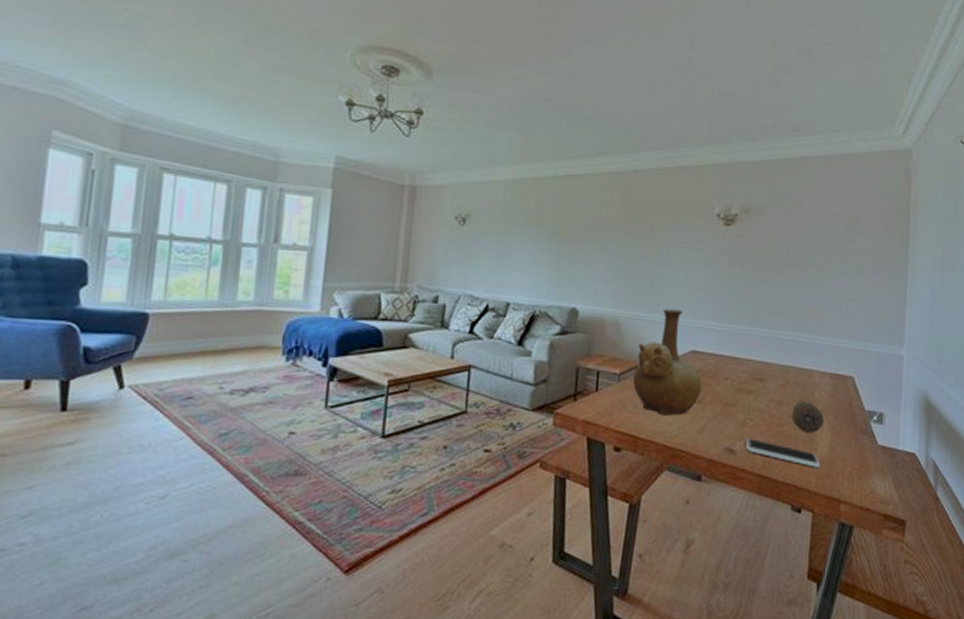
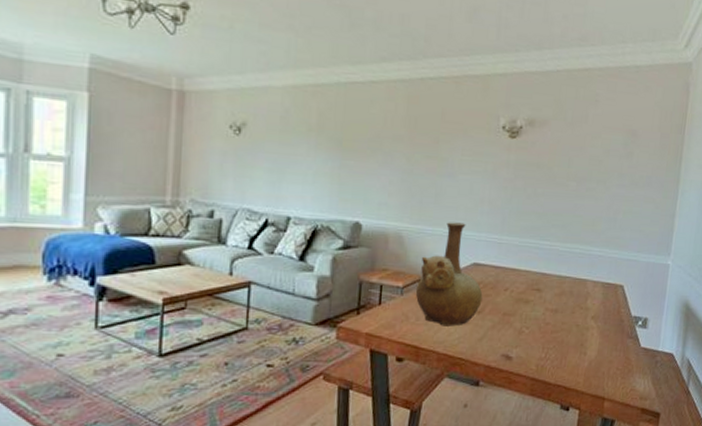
smartphone: present [745,439,820,468] -> none [521,345,589,370]
fruit: present [792,399,824,433] -> none [565,307,595,338]

